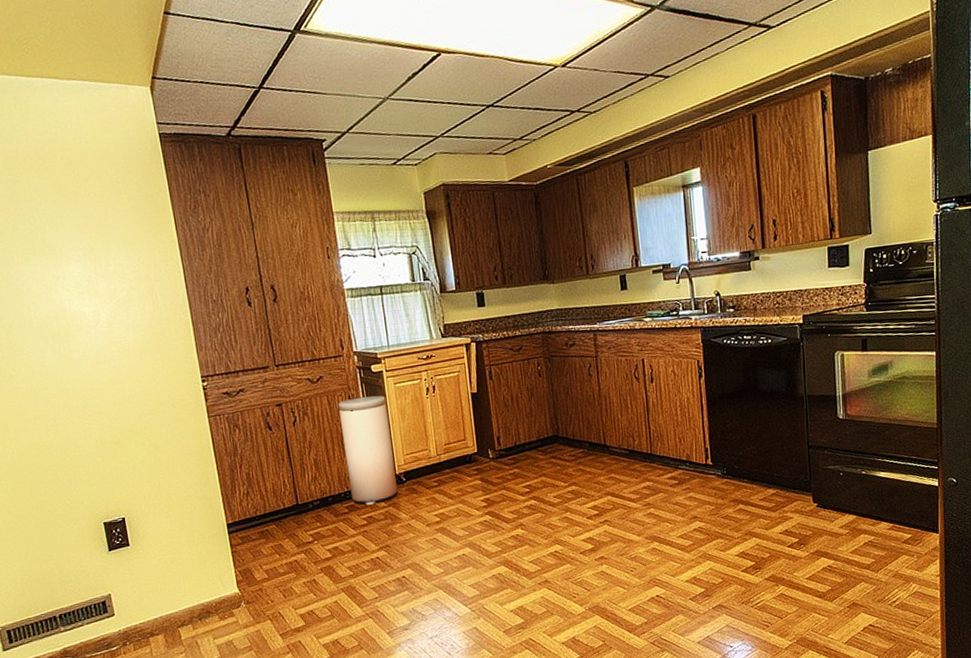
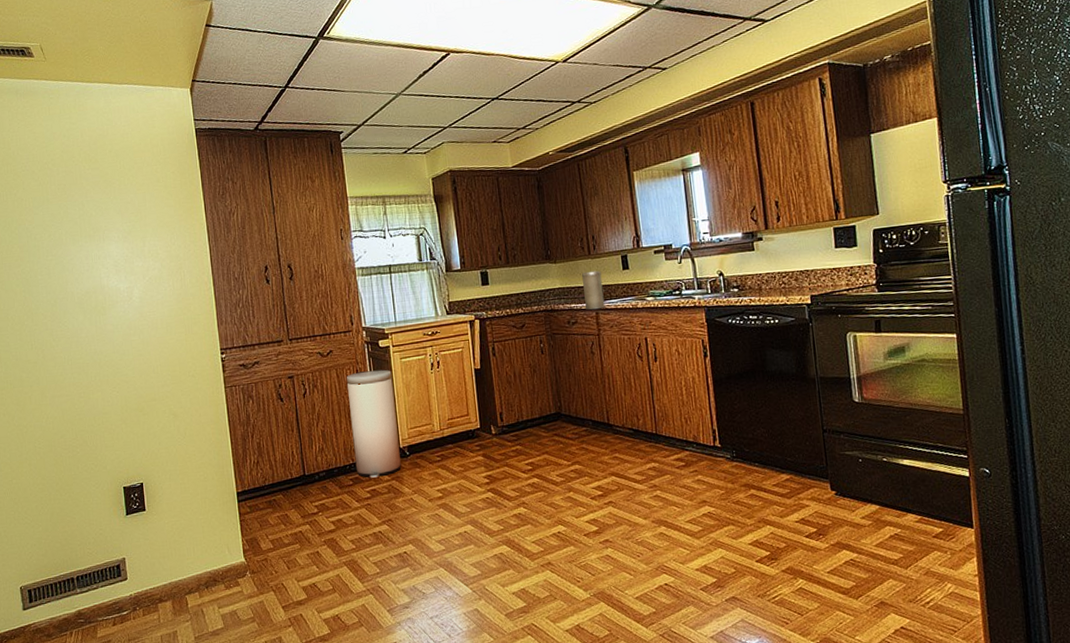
canister: none [579,291,603,332] -> present [581,270,605,311]

